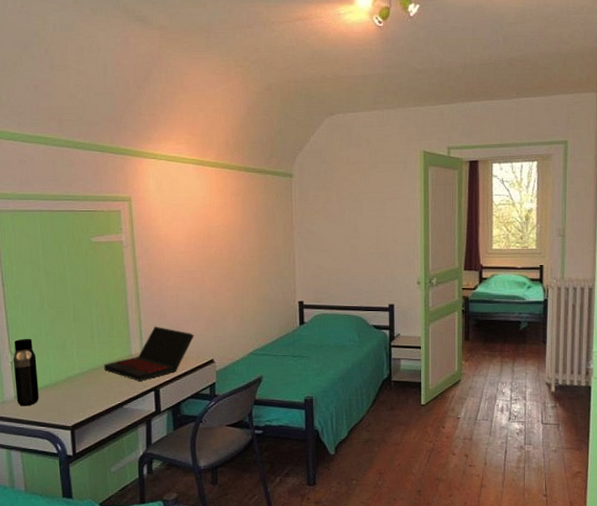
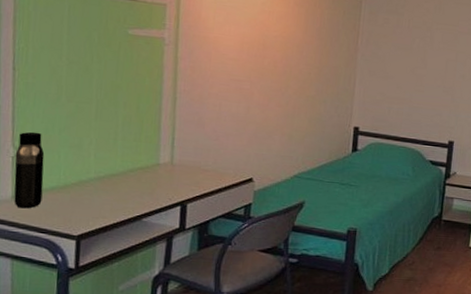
laptop: present [104,326,195,381] -> none [125,135,235,194]

